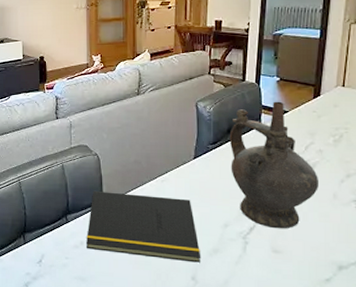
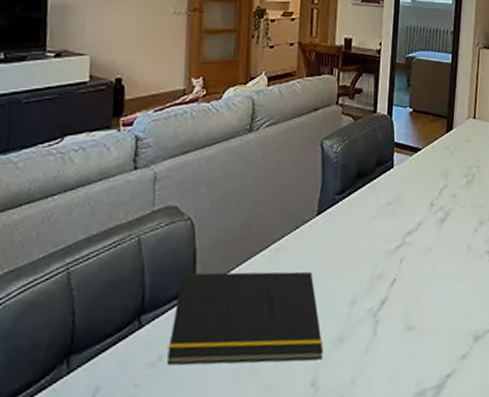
ceremonial vessel: present [229,101,318,229] -> none [358,137,453,299]

